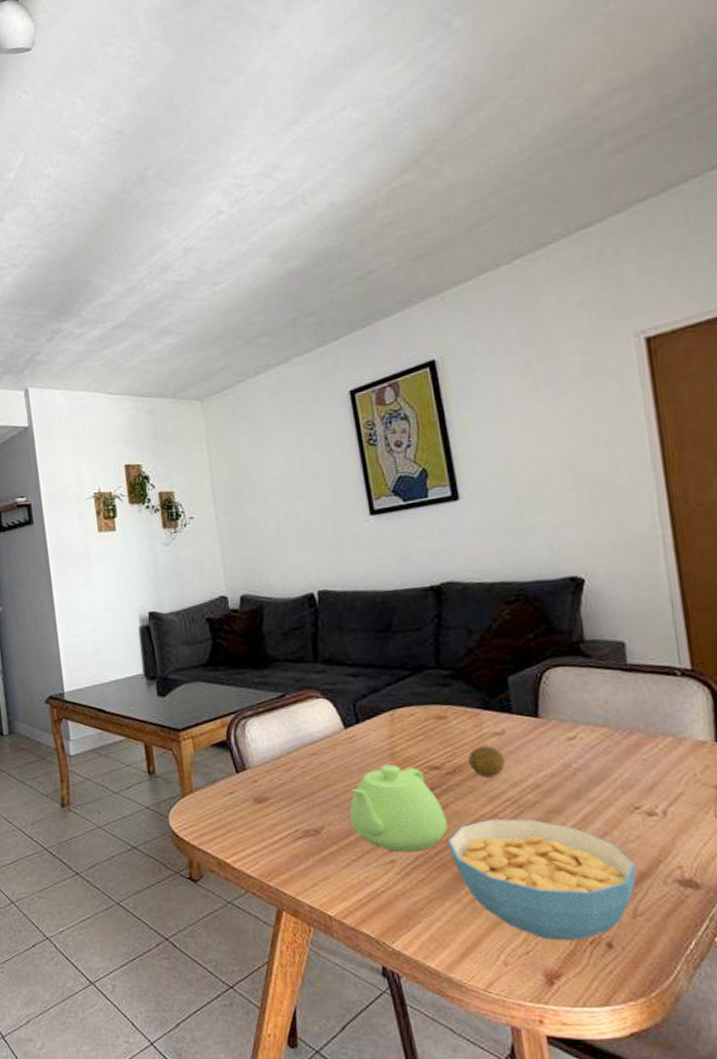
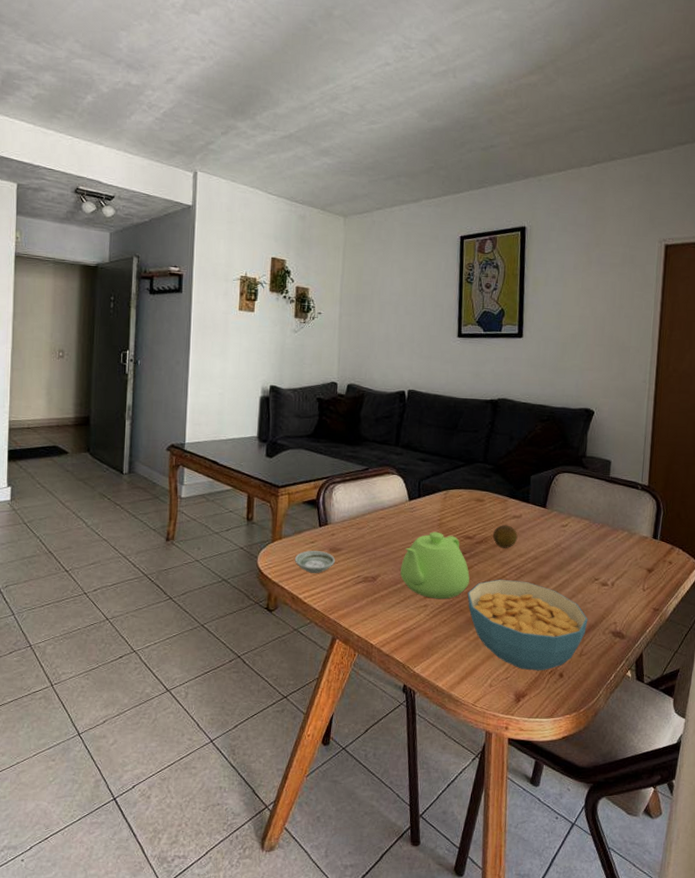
saucer: none [212,803,265,831] -> present [294,550,336,573]

